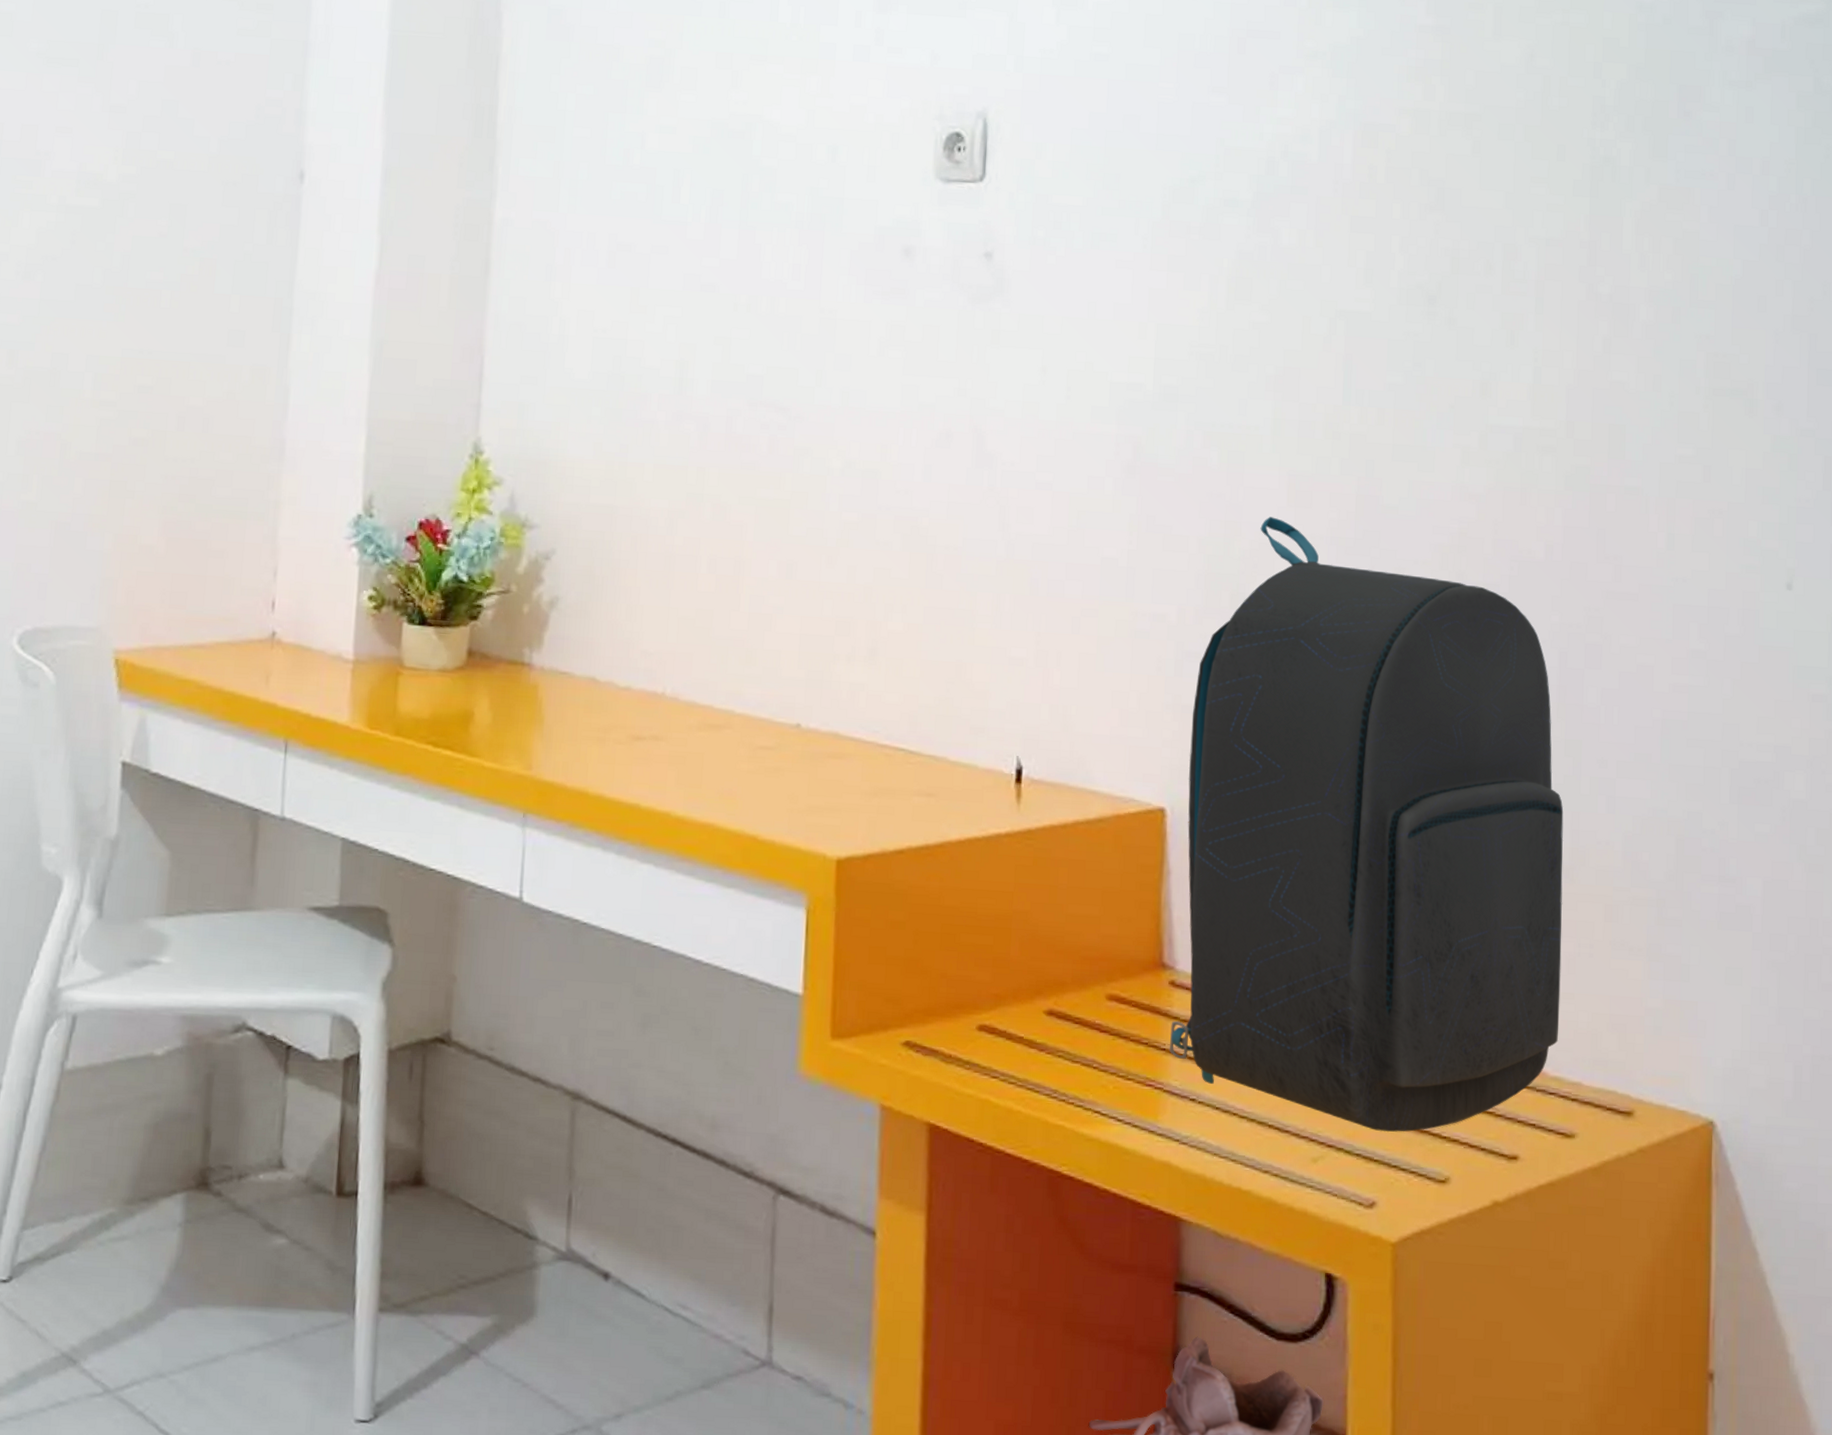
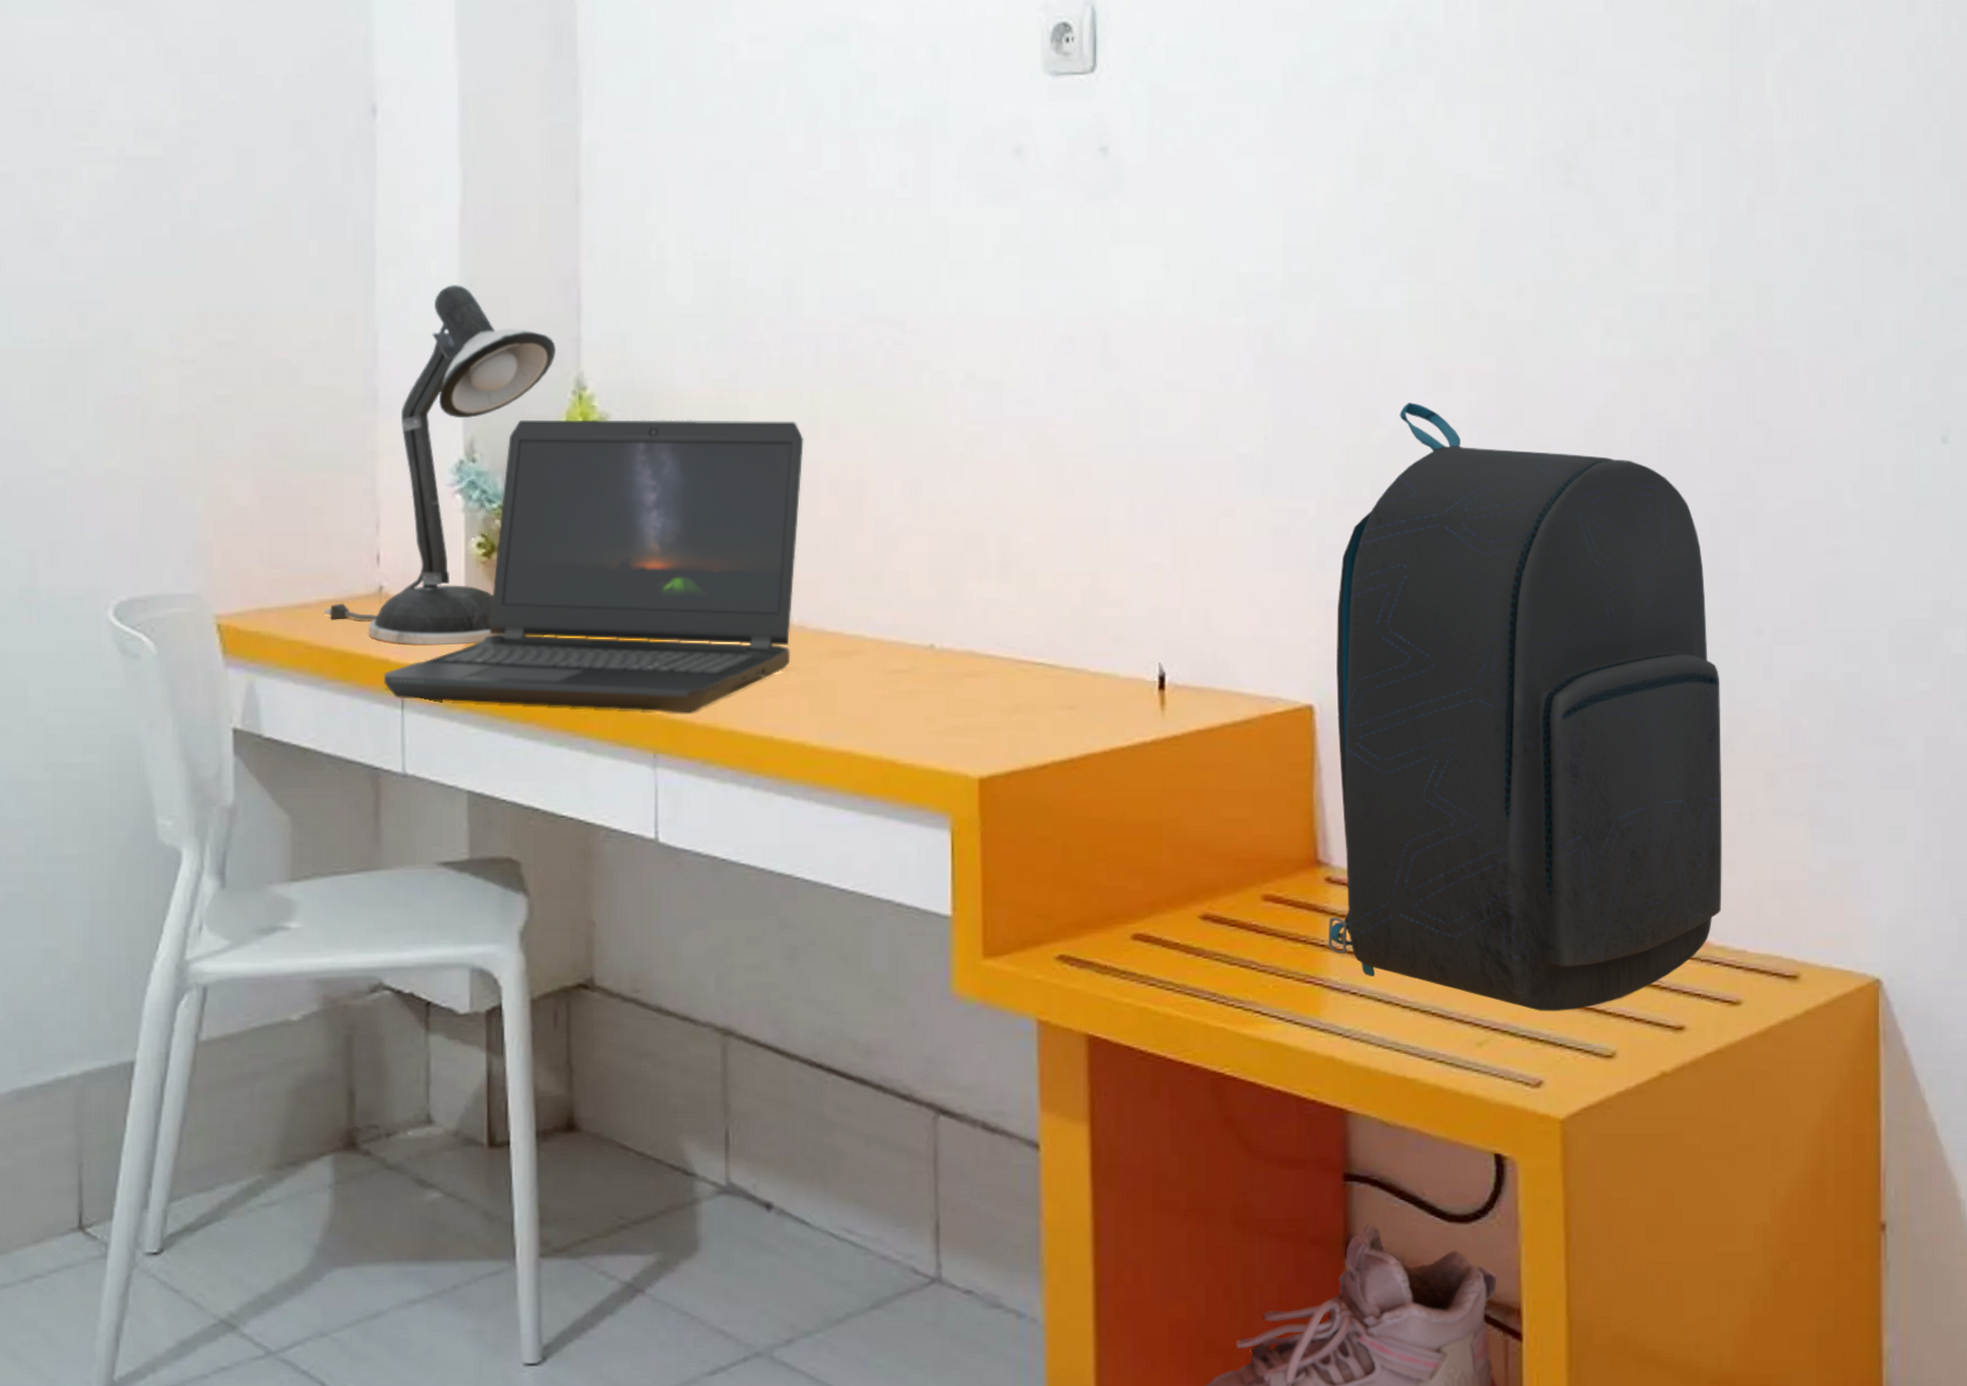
desk lamp: none [217,346,457,695] -> present [324,285,556,646]
laptop computer: none [269,480,687,775] -> present [383,419,804,712]

